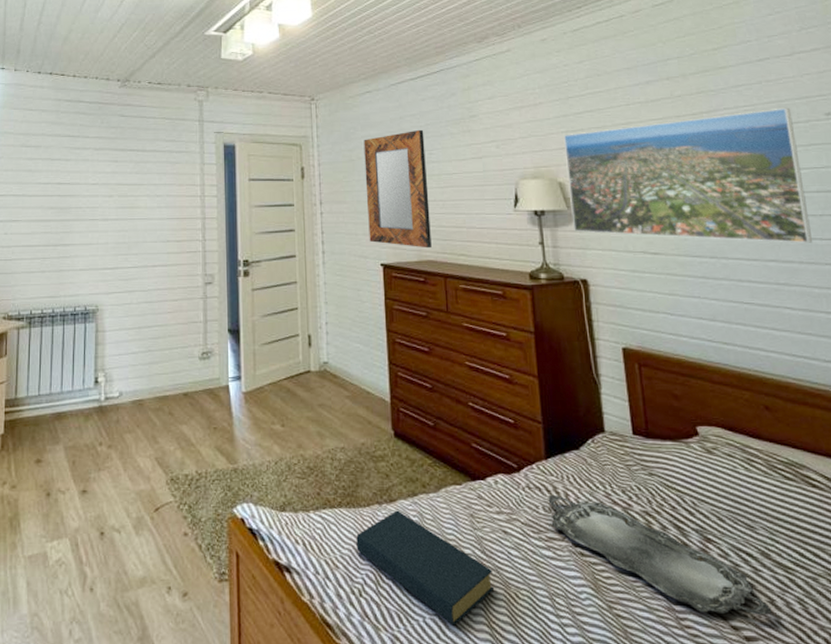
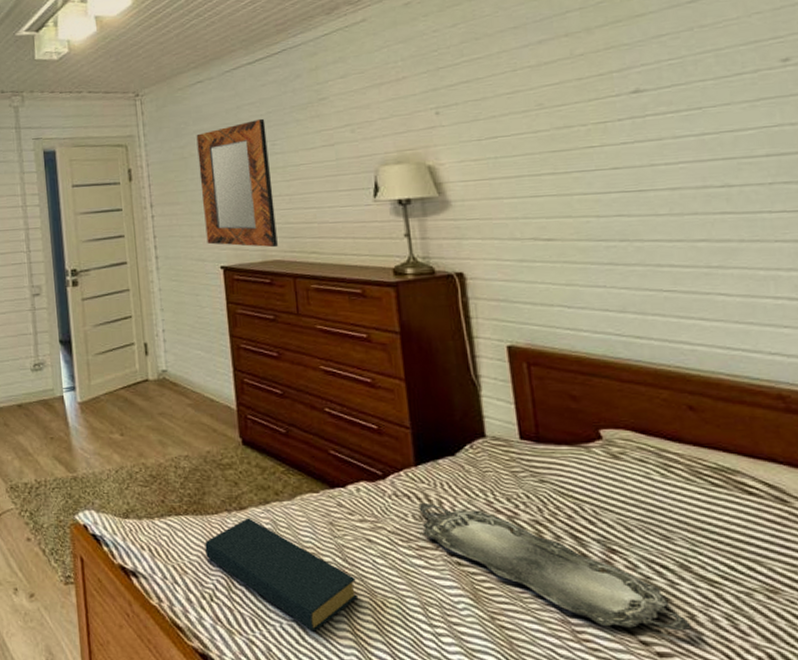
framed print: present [564,107,813,243] -> none [434,56,759,221]

